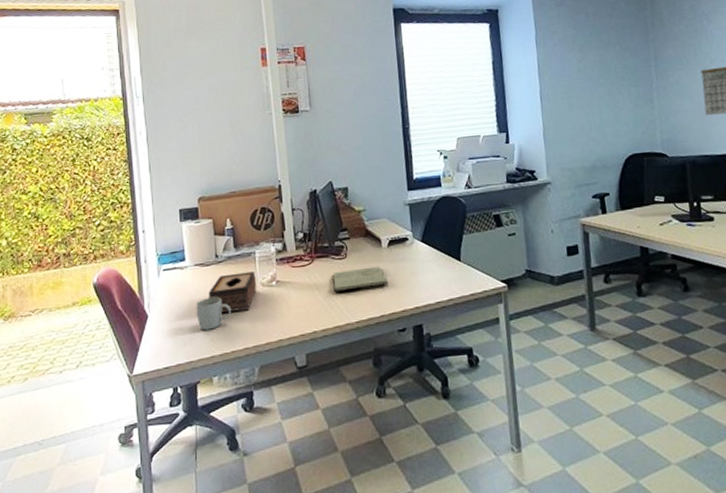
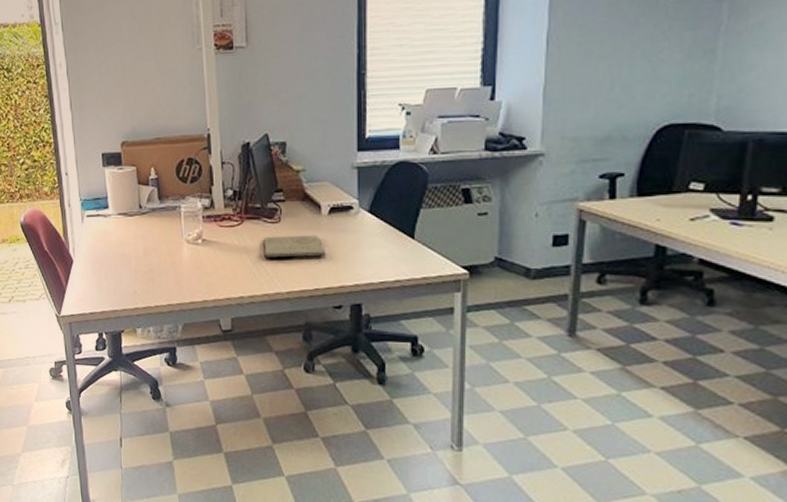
mug: present [196,297,231,331] -> none [120,249,155,282]
tissue box: present [208,271,256,313] -> none [132,227,181,266]

